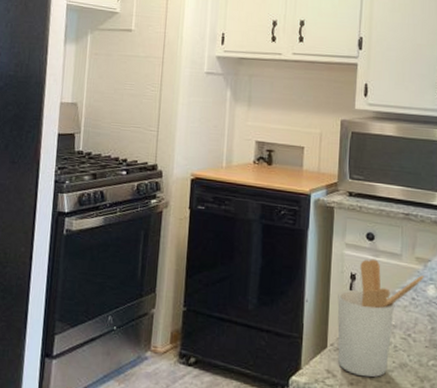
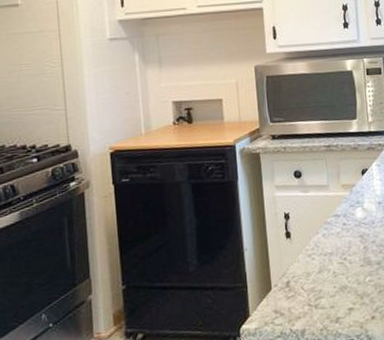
utensil holder: present [337,259,424,378] -> none [275,195,351,309]

